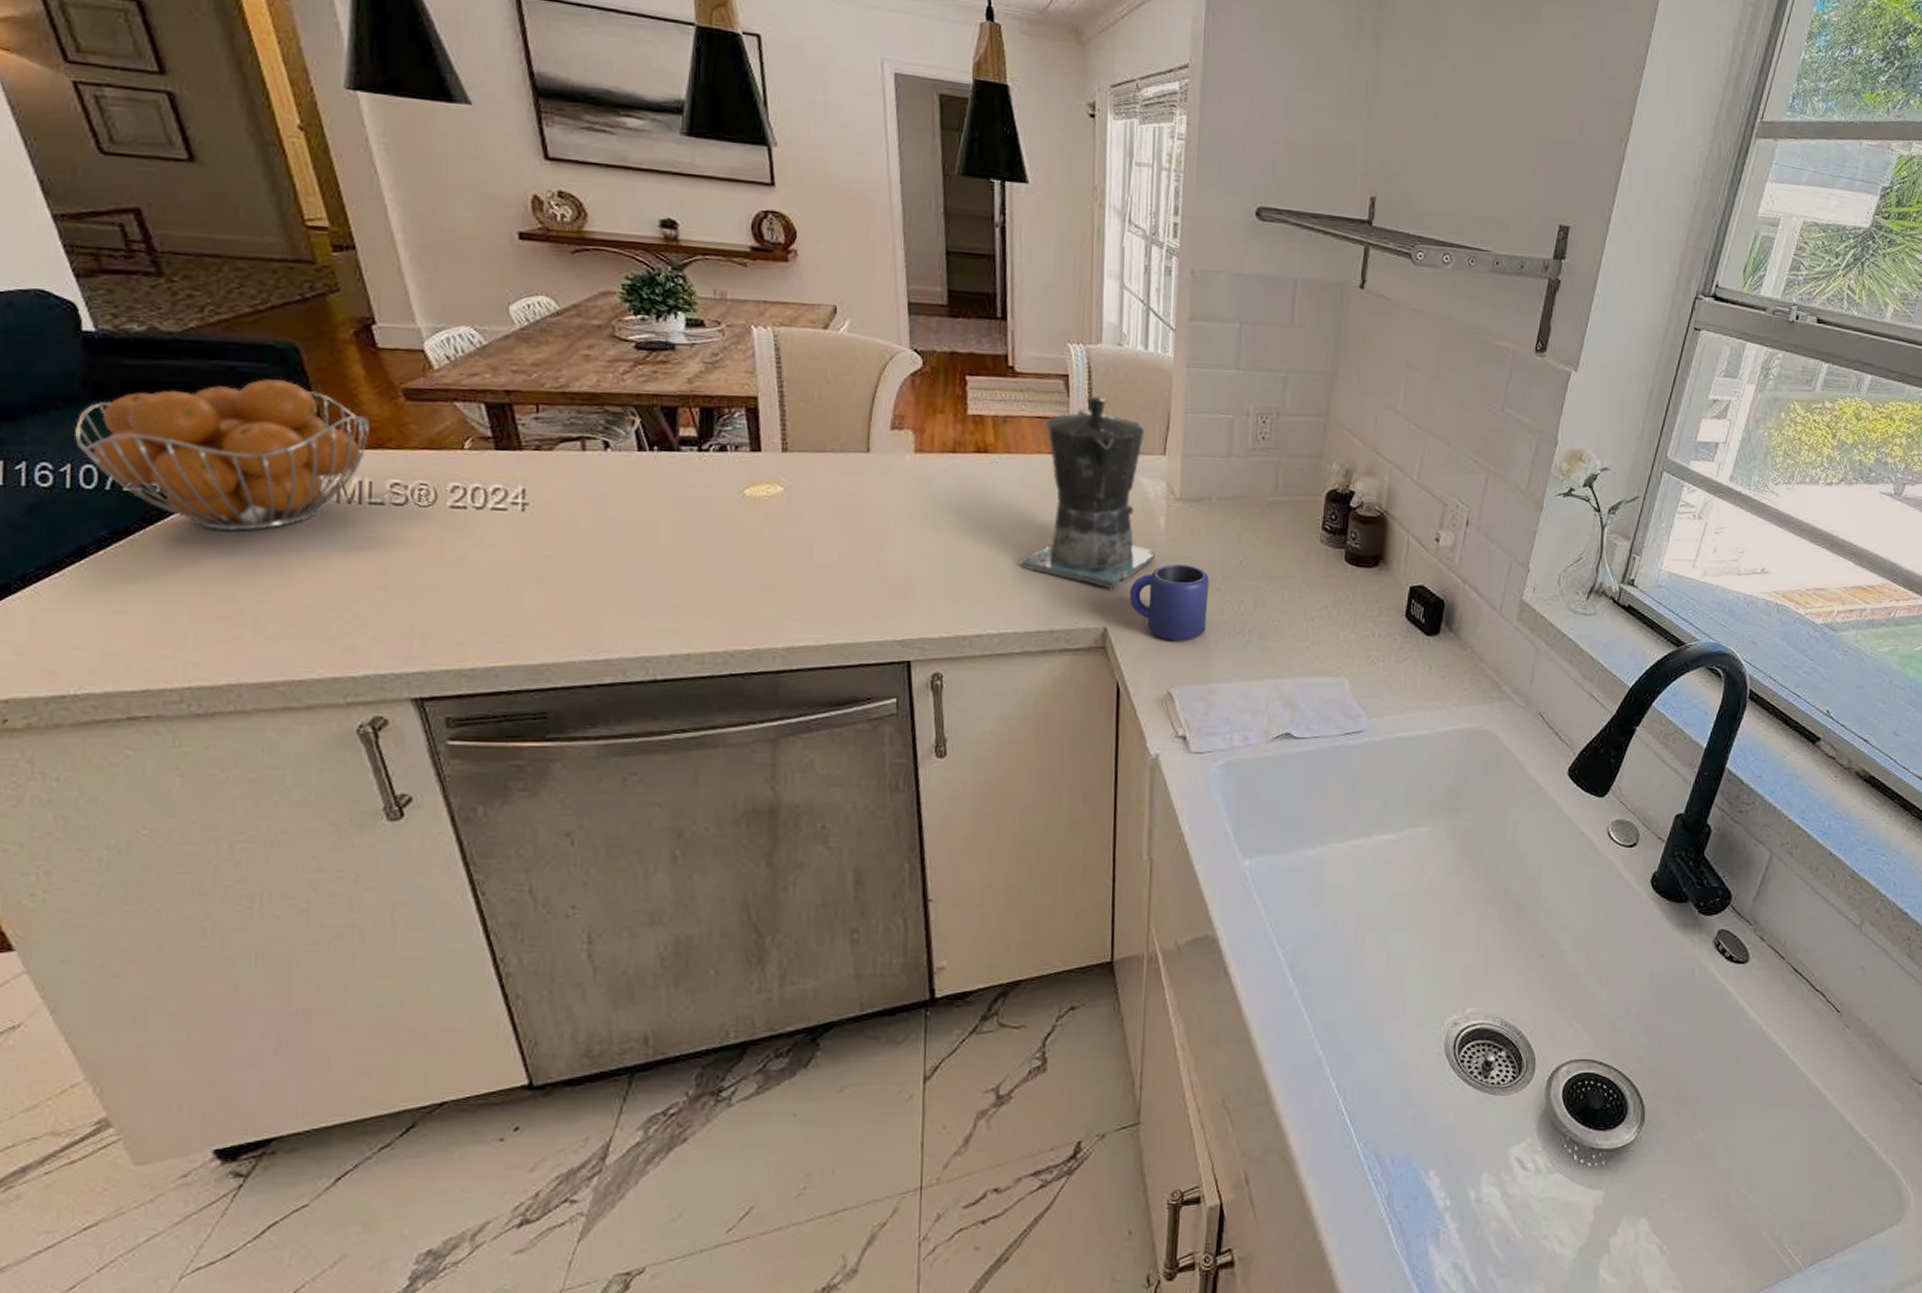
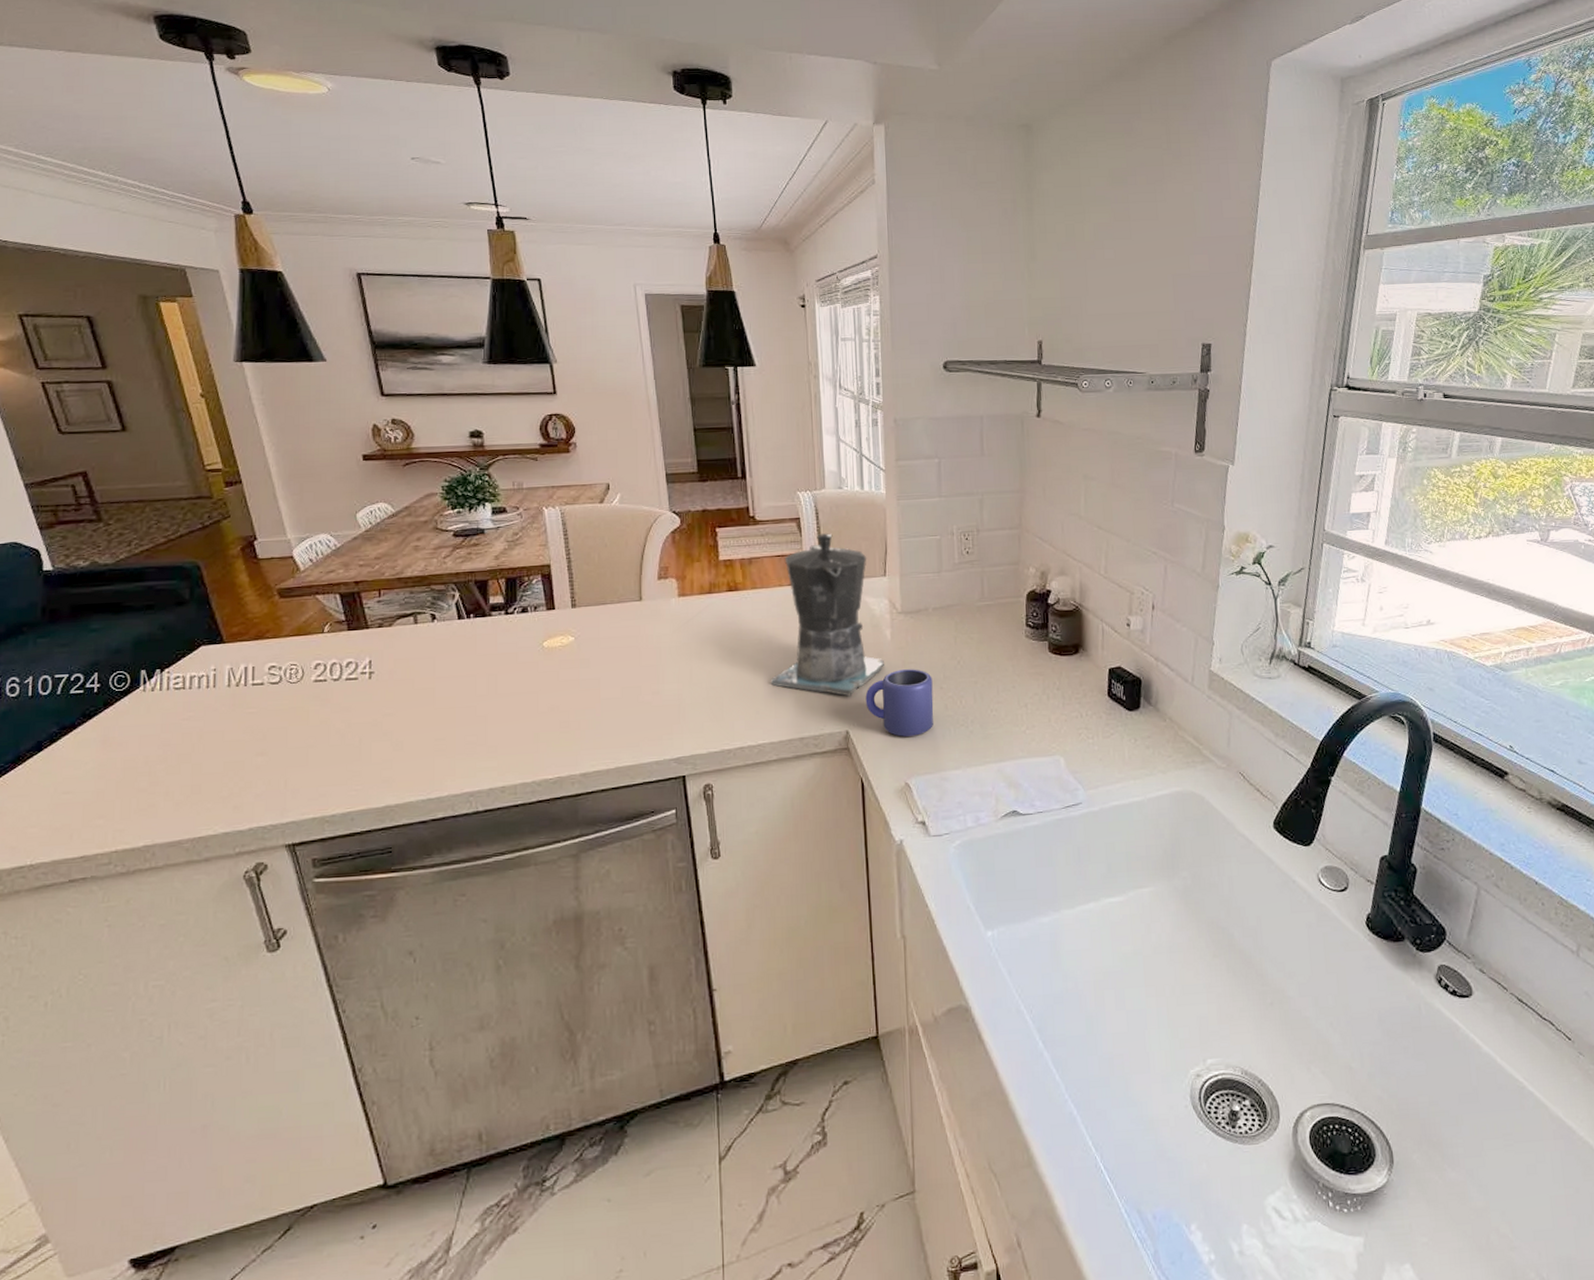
fruit basket: present [75,379,371,531] -> none [36,592,254,718]

